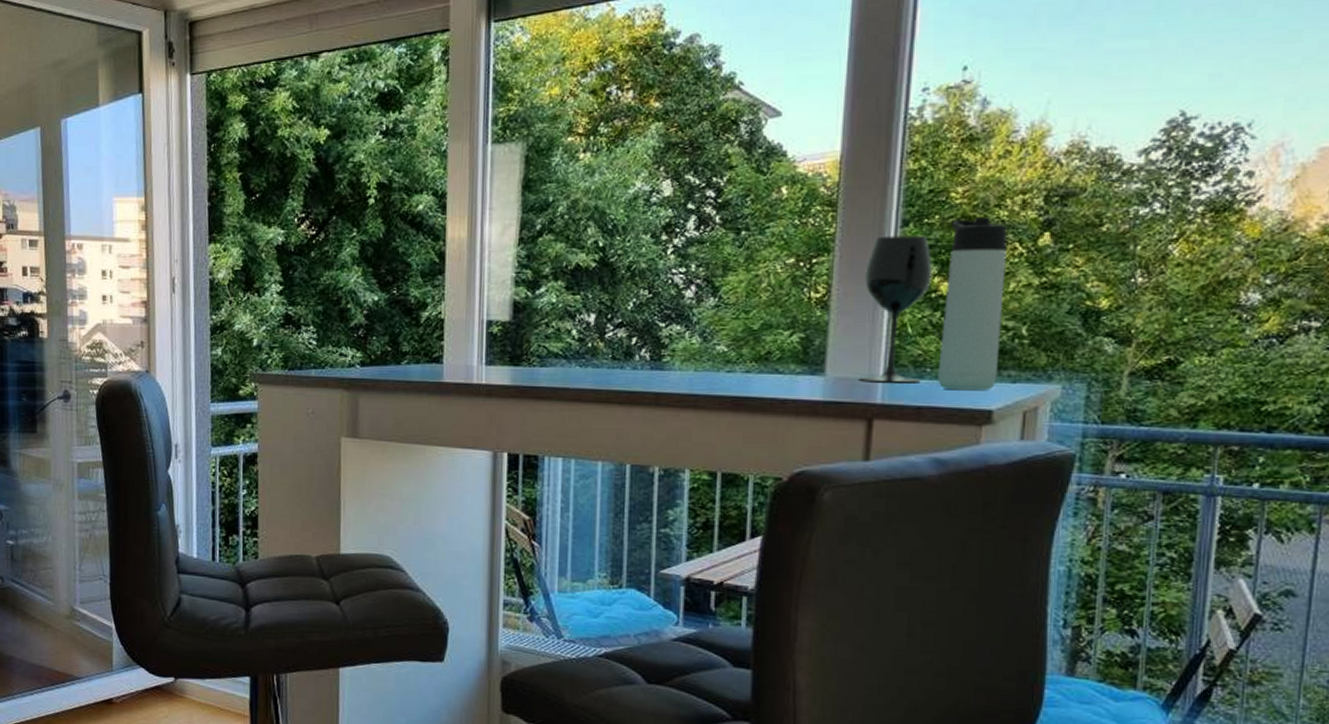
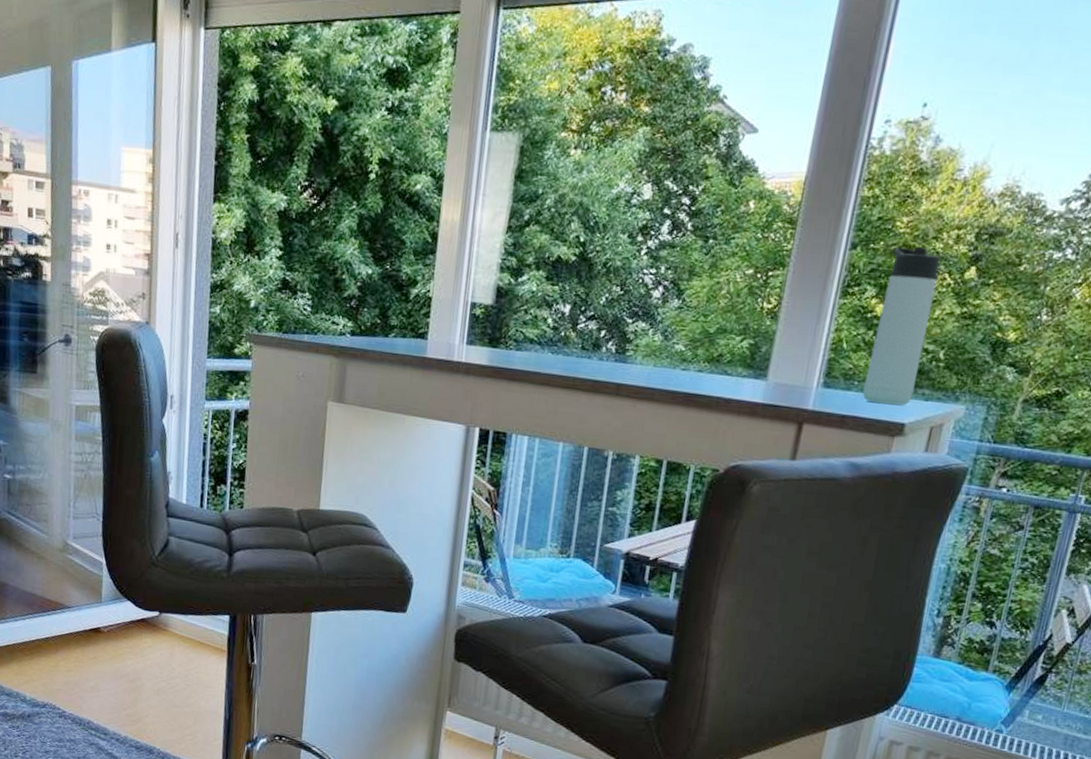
wineglass: present [859,235,932,383] -> none [796,256,872,393]

